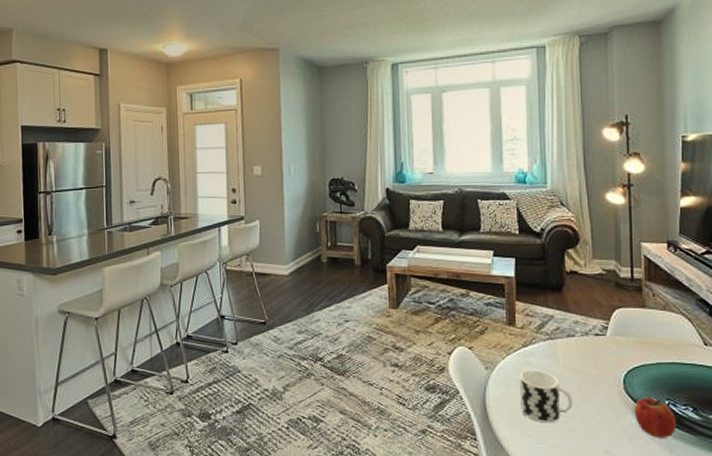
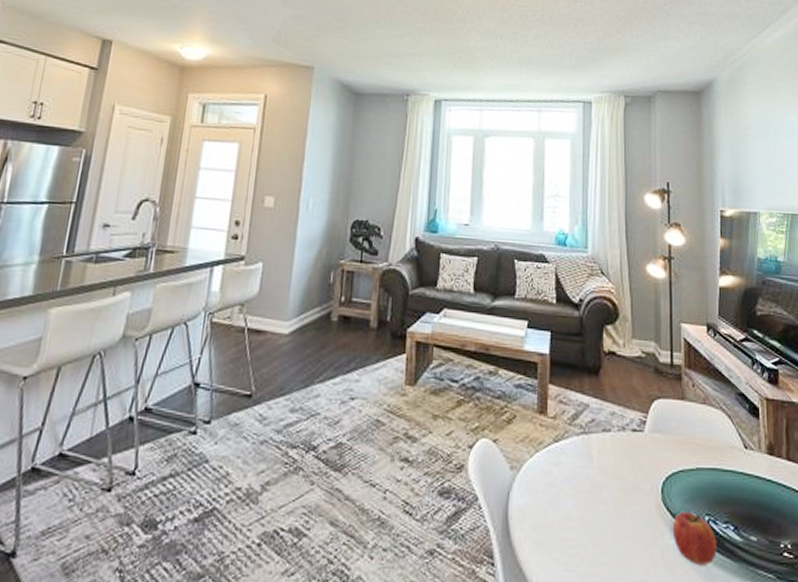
cup: present [520,370,573,423] -> none [548,472,607,544]

